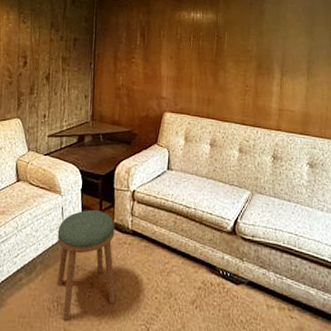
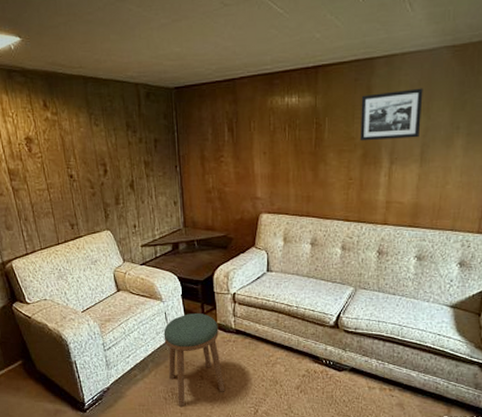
picture frame: none [254,15,307,55] -> present [360,88,423,141]

